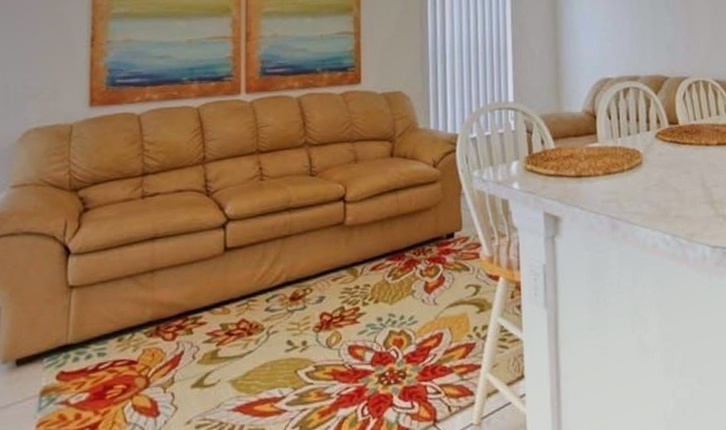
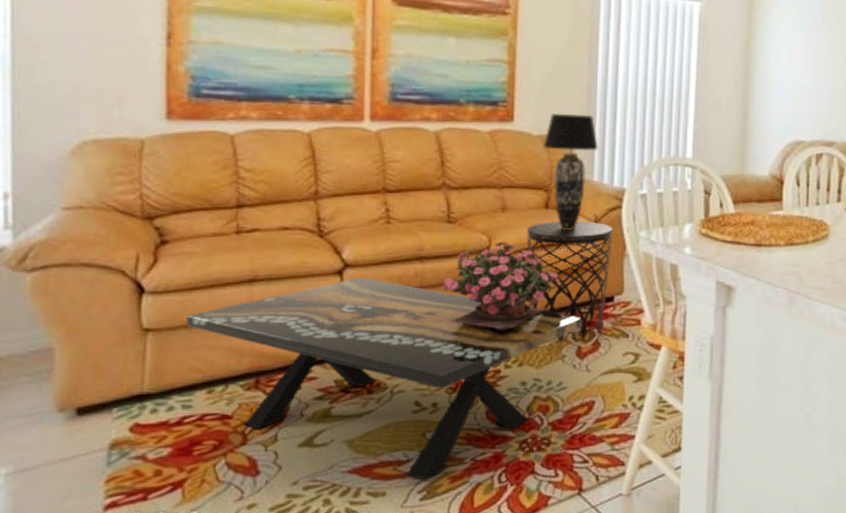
coffee table: none [102,229,427,416] -> present [186,276,582,480]
potted flower: none [307,188,406,271] -> present [441,241,559,331]
side table: none [376,165,449,279] -> present [527,221,613,342]
table lamp: none [386,71,433,175] -> present [543,114,598,230]

